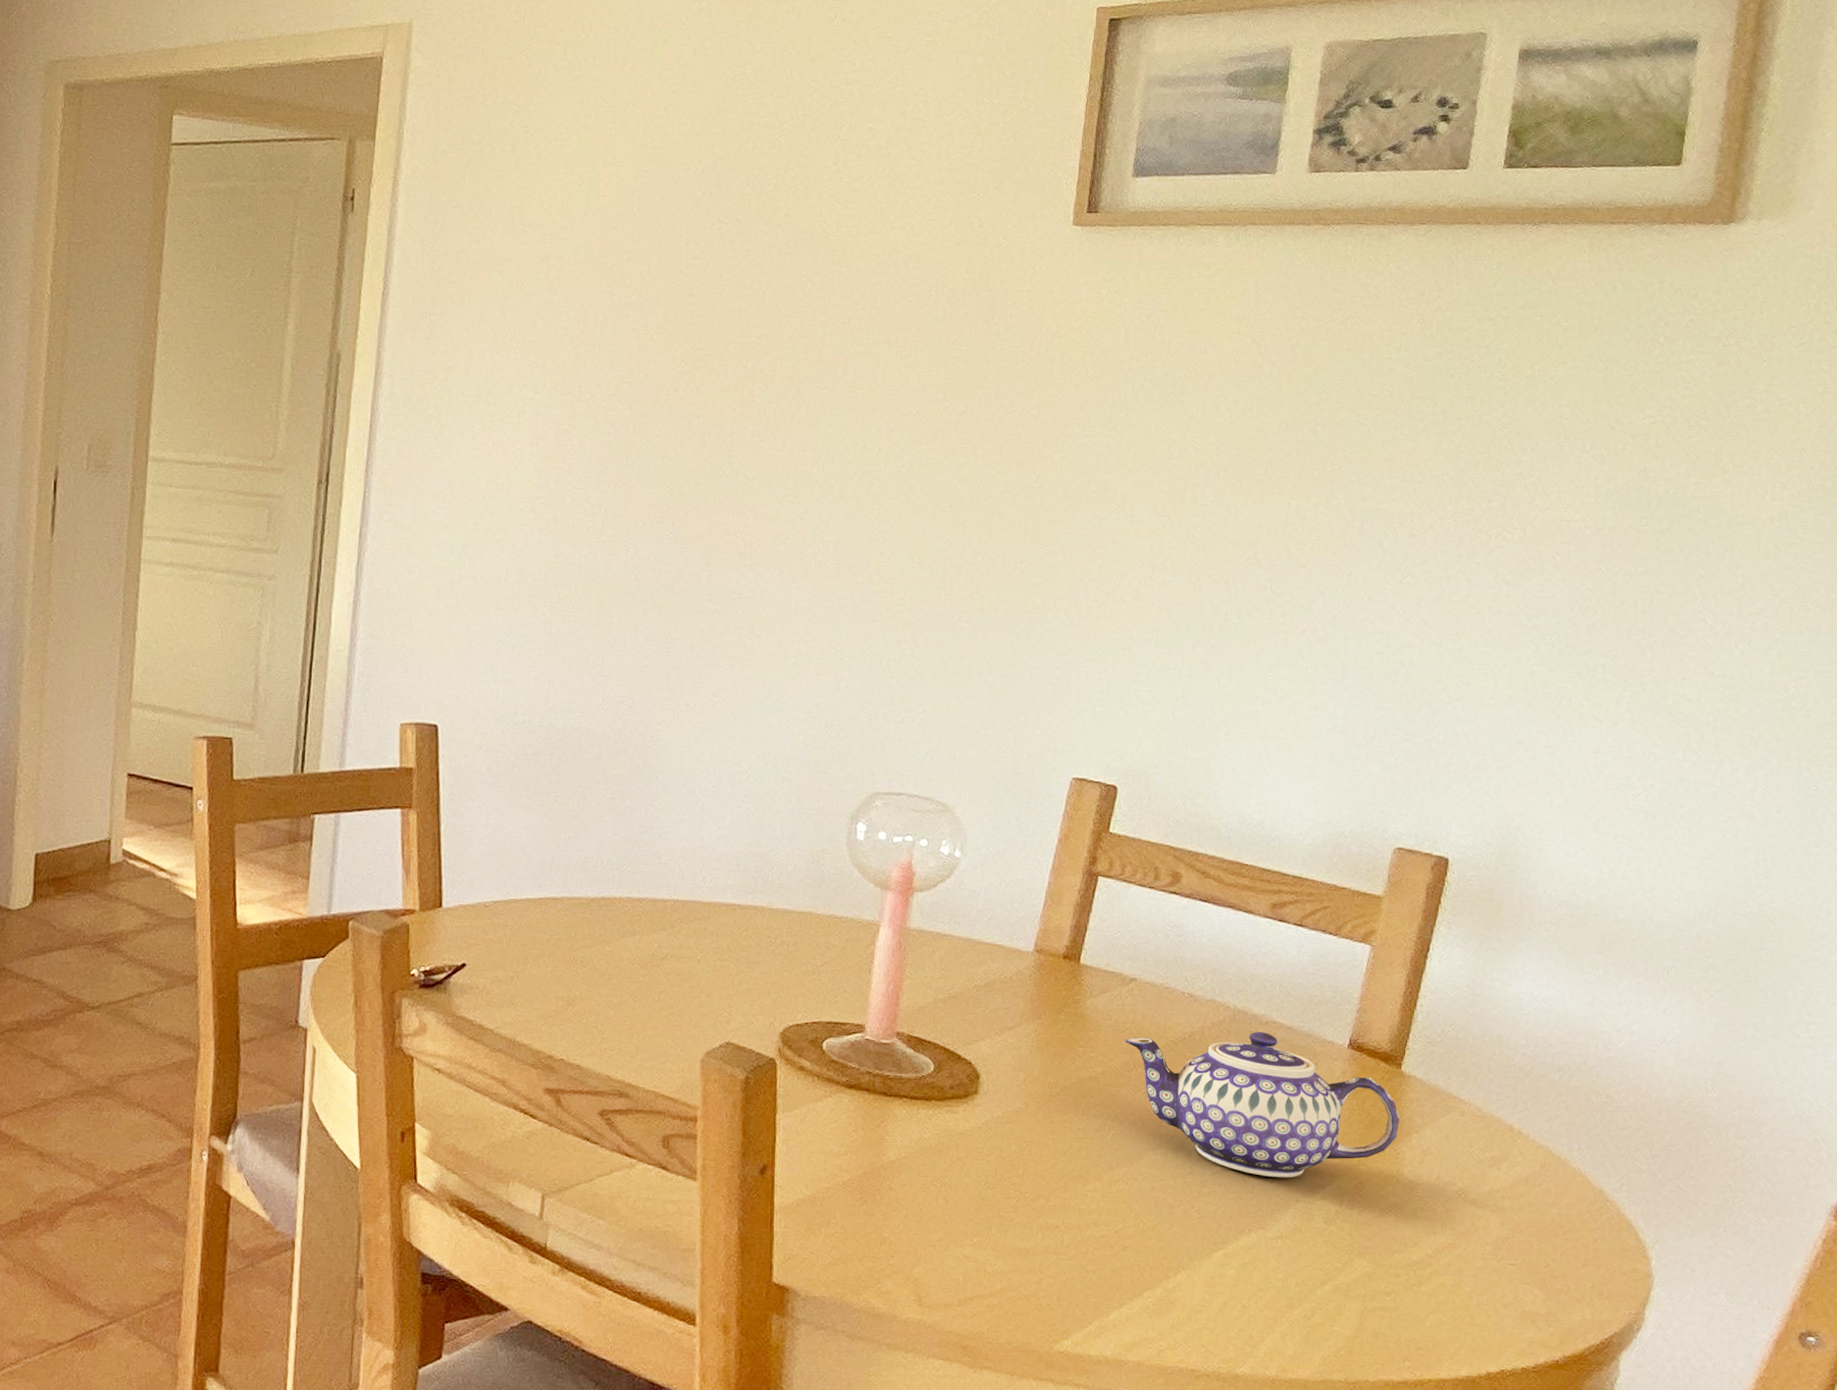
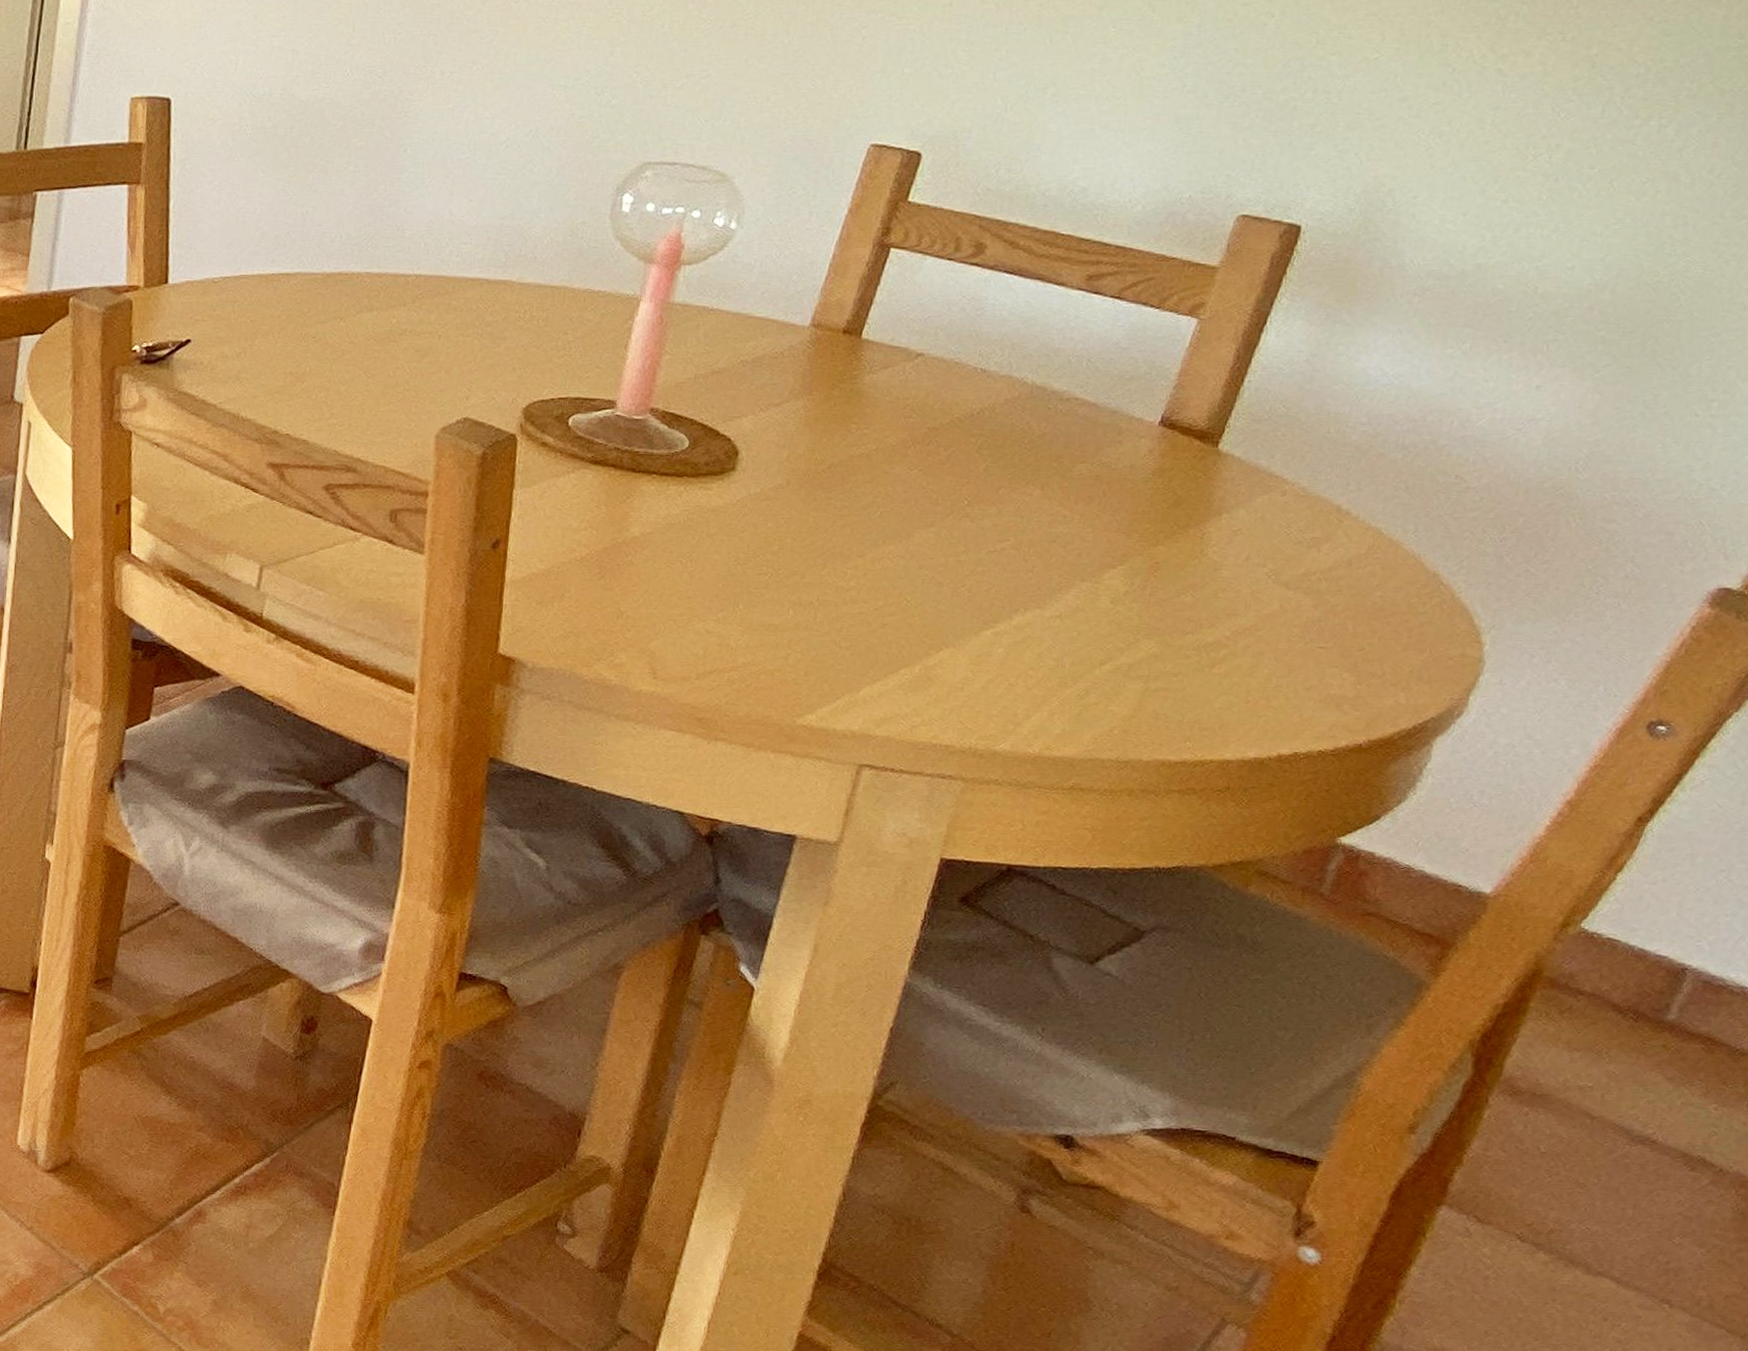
teapot: present [1126,1031,1400,1178] -> none [905,408,1210,558]

